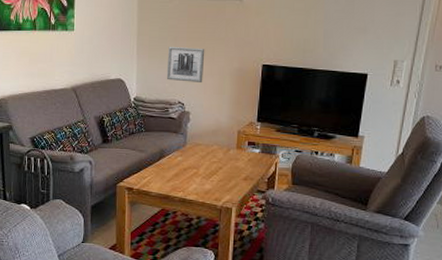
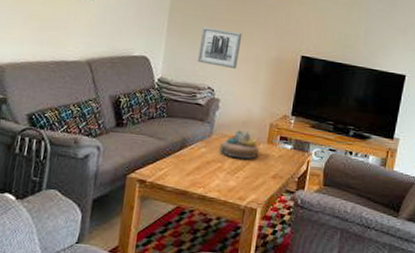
decorative bowl: none [194,138,230,165] -> present [220,129,260,160]

